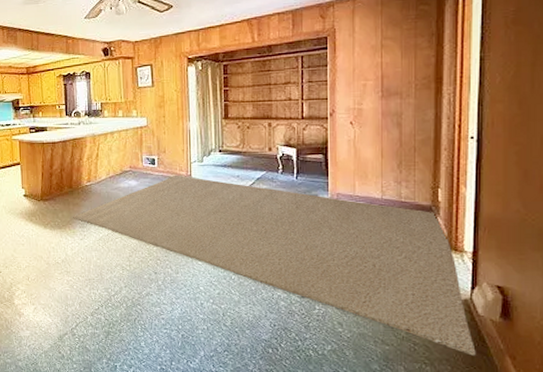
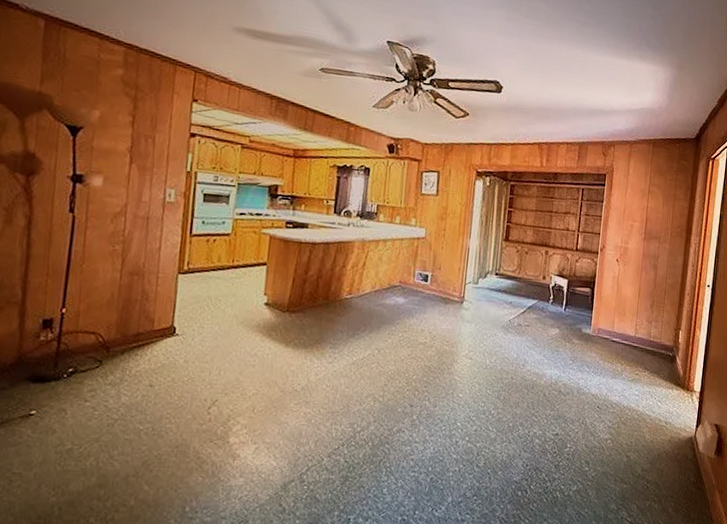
rug: present [73,175,476,356] -> none [324,295,695,492]

